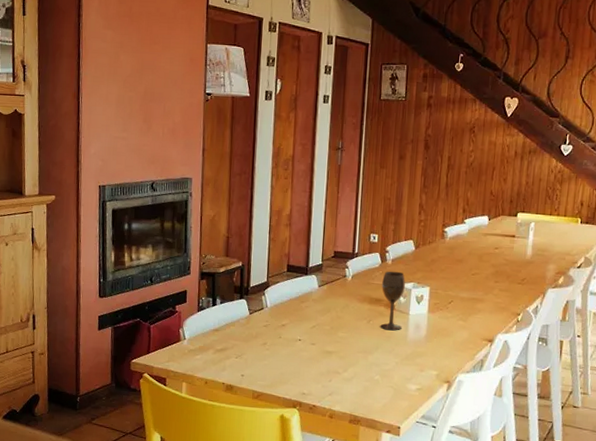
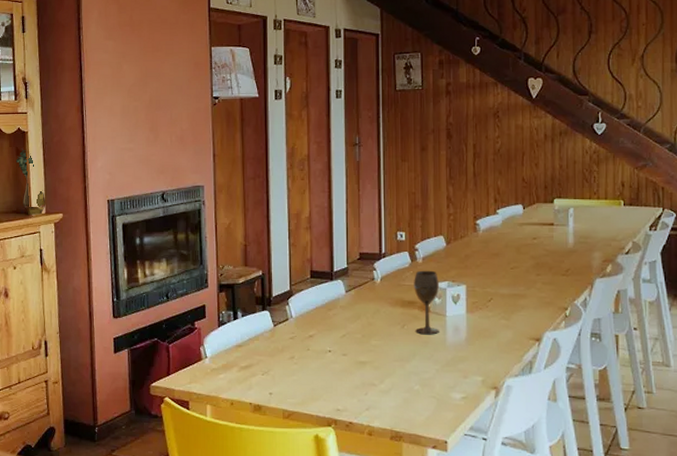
vase: none [12,130,40,195] -> present [16,148,46,215]

